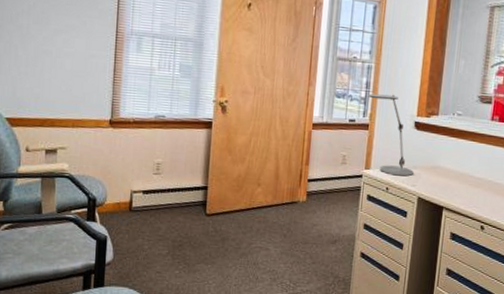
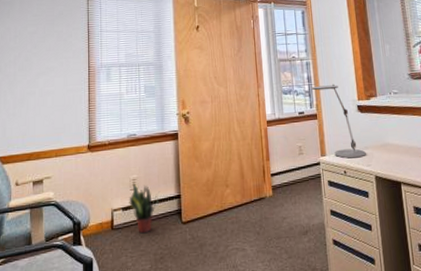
potted plant: none [150,167,186,220] -> present [129,183,161,234]

